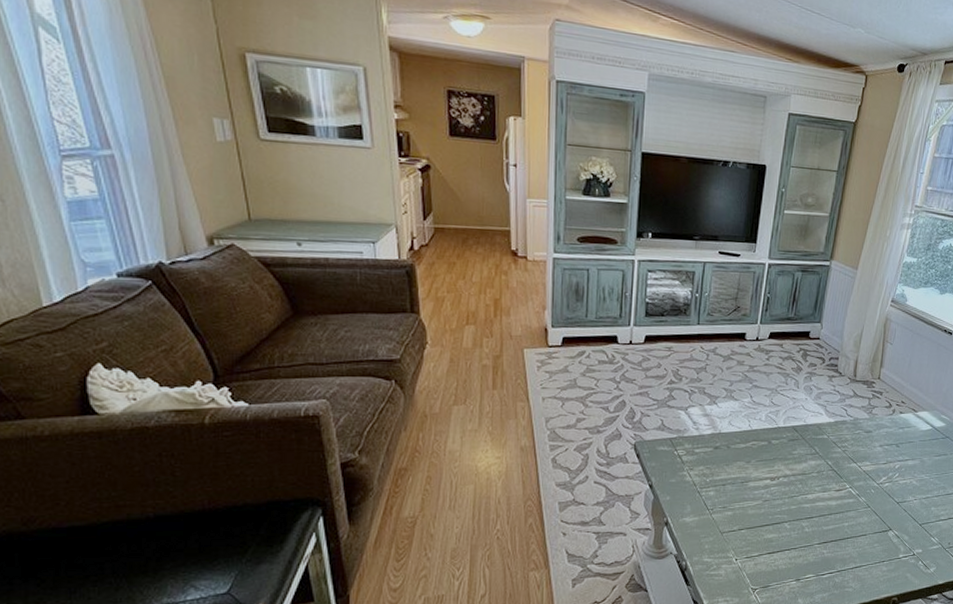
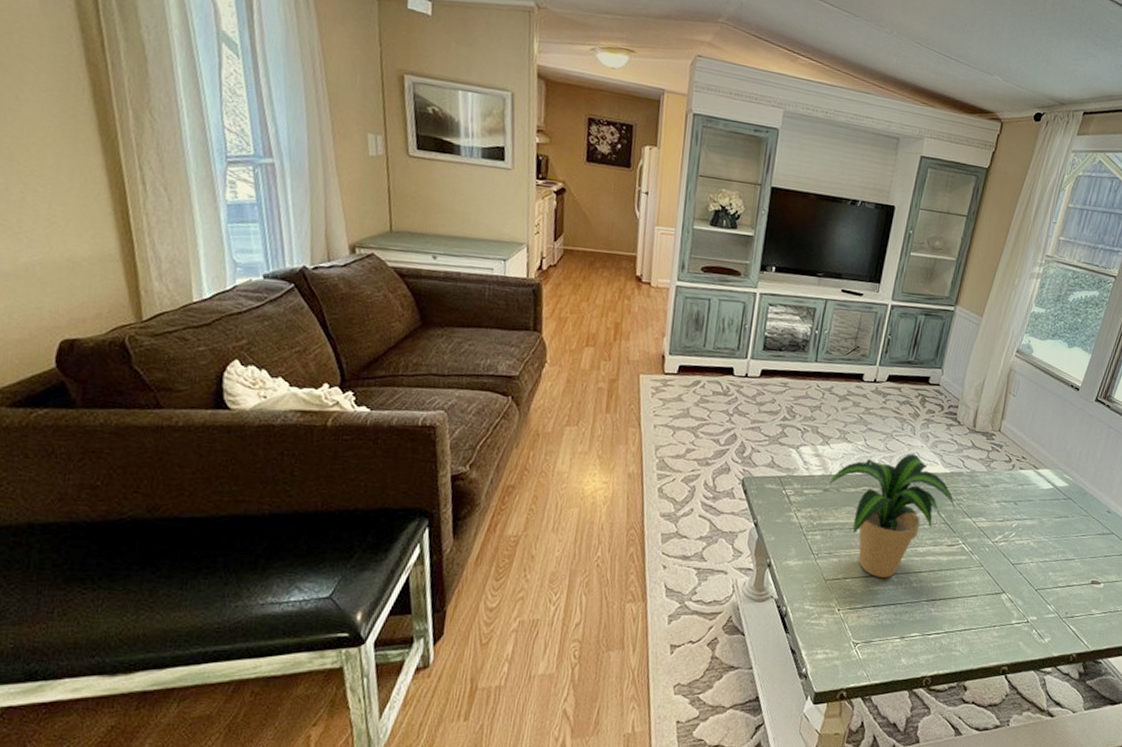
potted plant: none [719,407,841,526] -> present [829,454,955,578]

